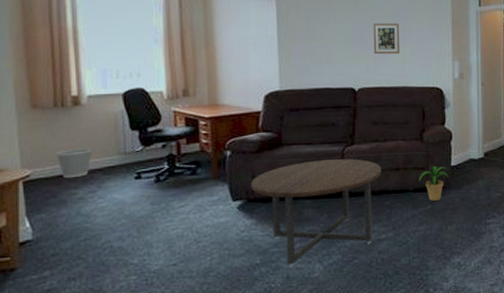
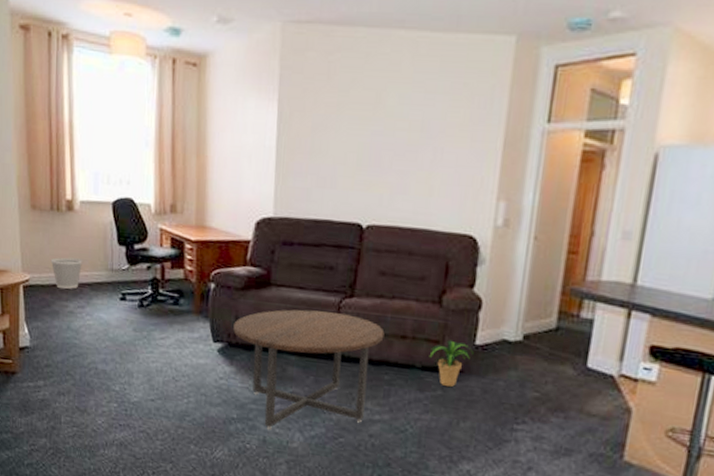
picture frame: present [373,22,399,54] -> none [391,137,429,184]

